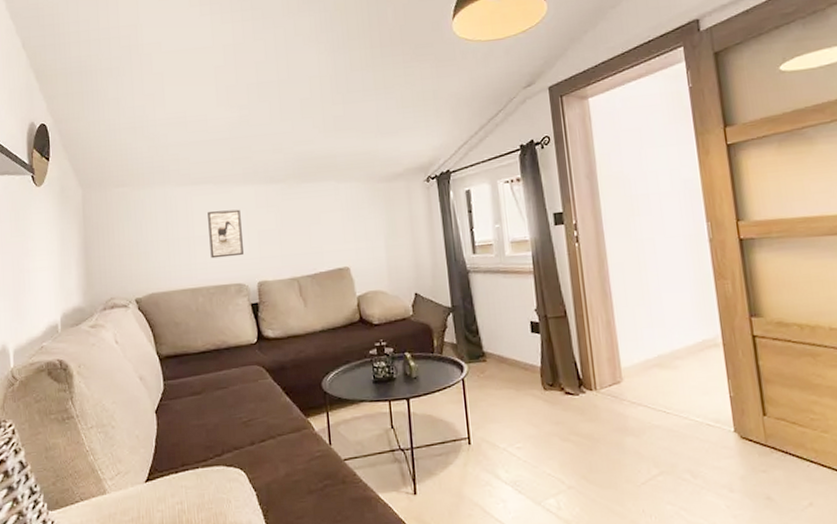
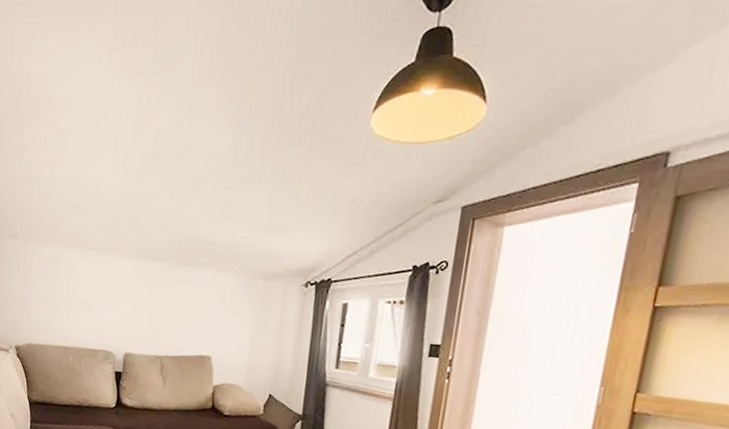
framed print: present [208,209,243,259] -> none [85,278,119,325]

